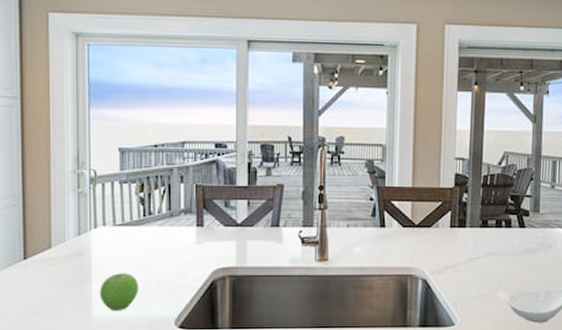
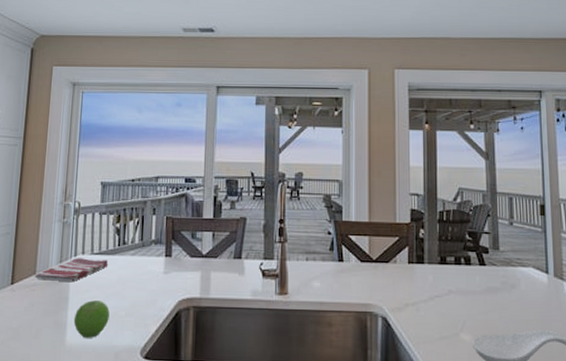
dish towel: none [51,230,134,256] -> present [35,258,109,283]

